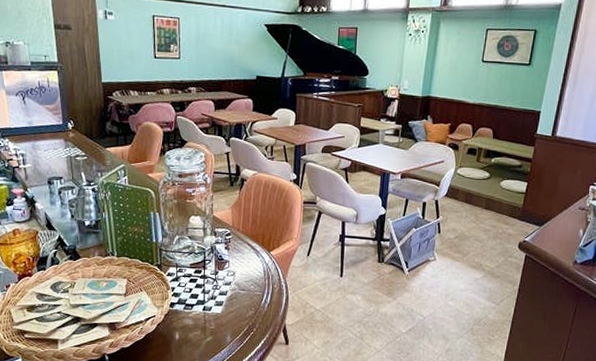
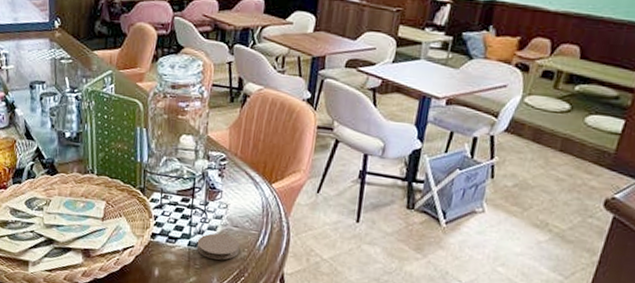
coaster: none [210,297,247,320] -> present [196,233,240,260]

